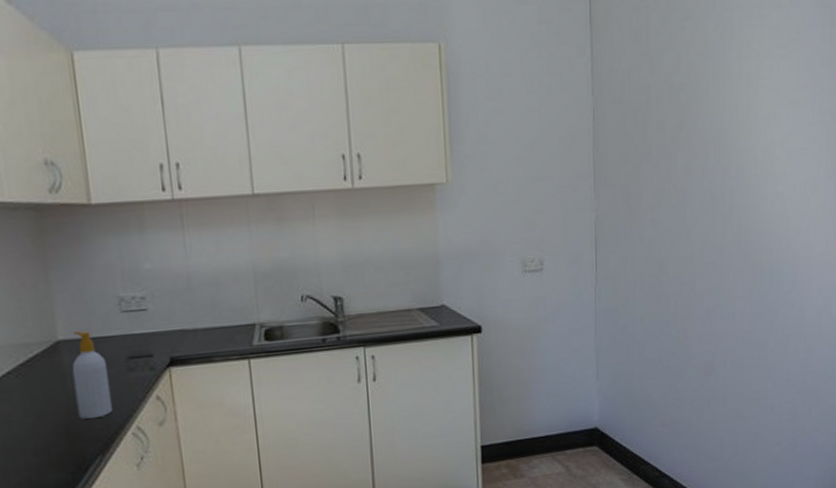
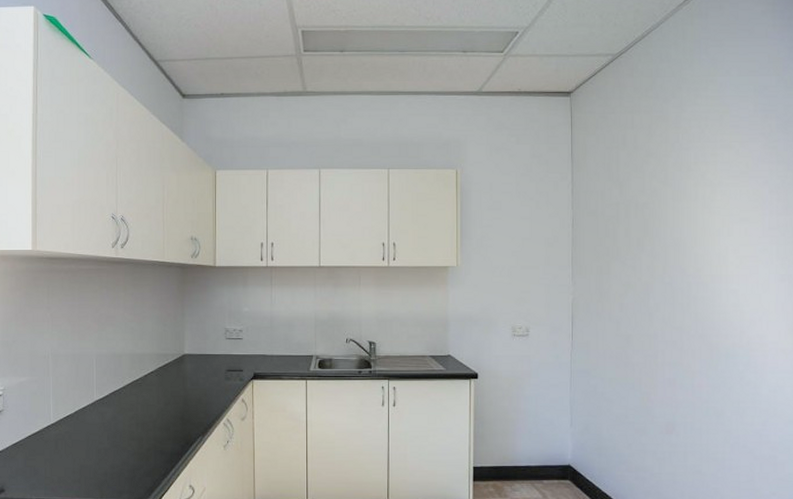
soap bottle: present [71,331,112,420] -> none [191,350,212,410]

